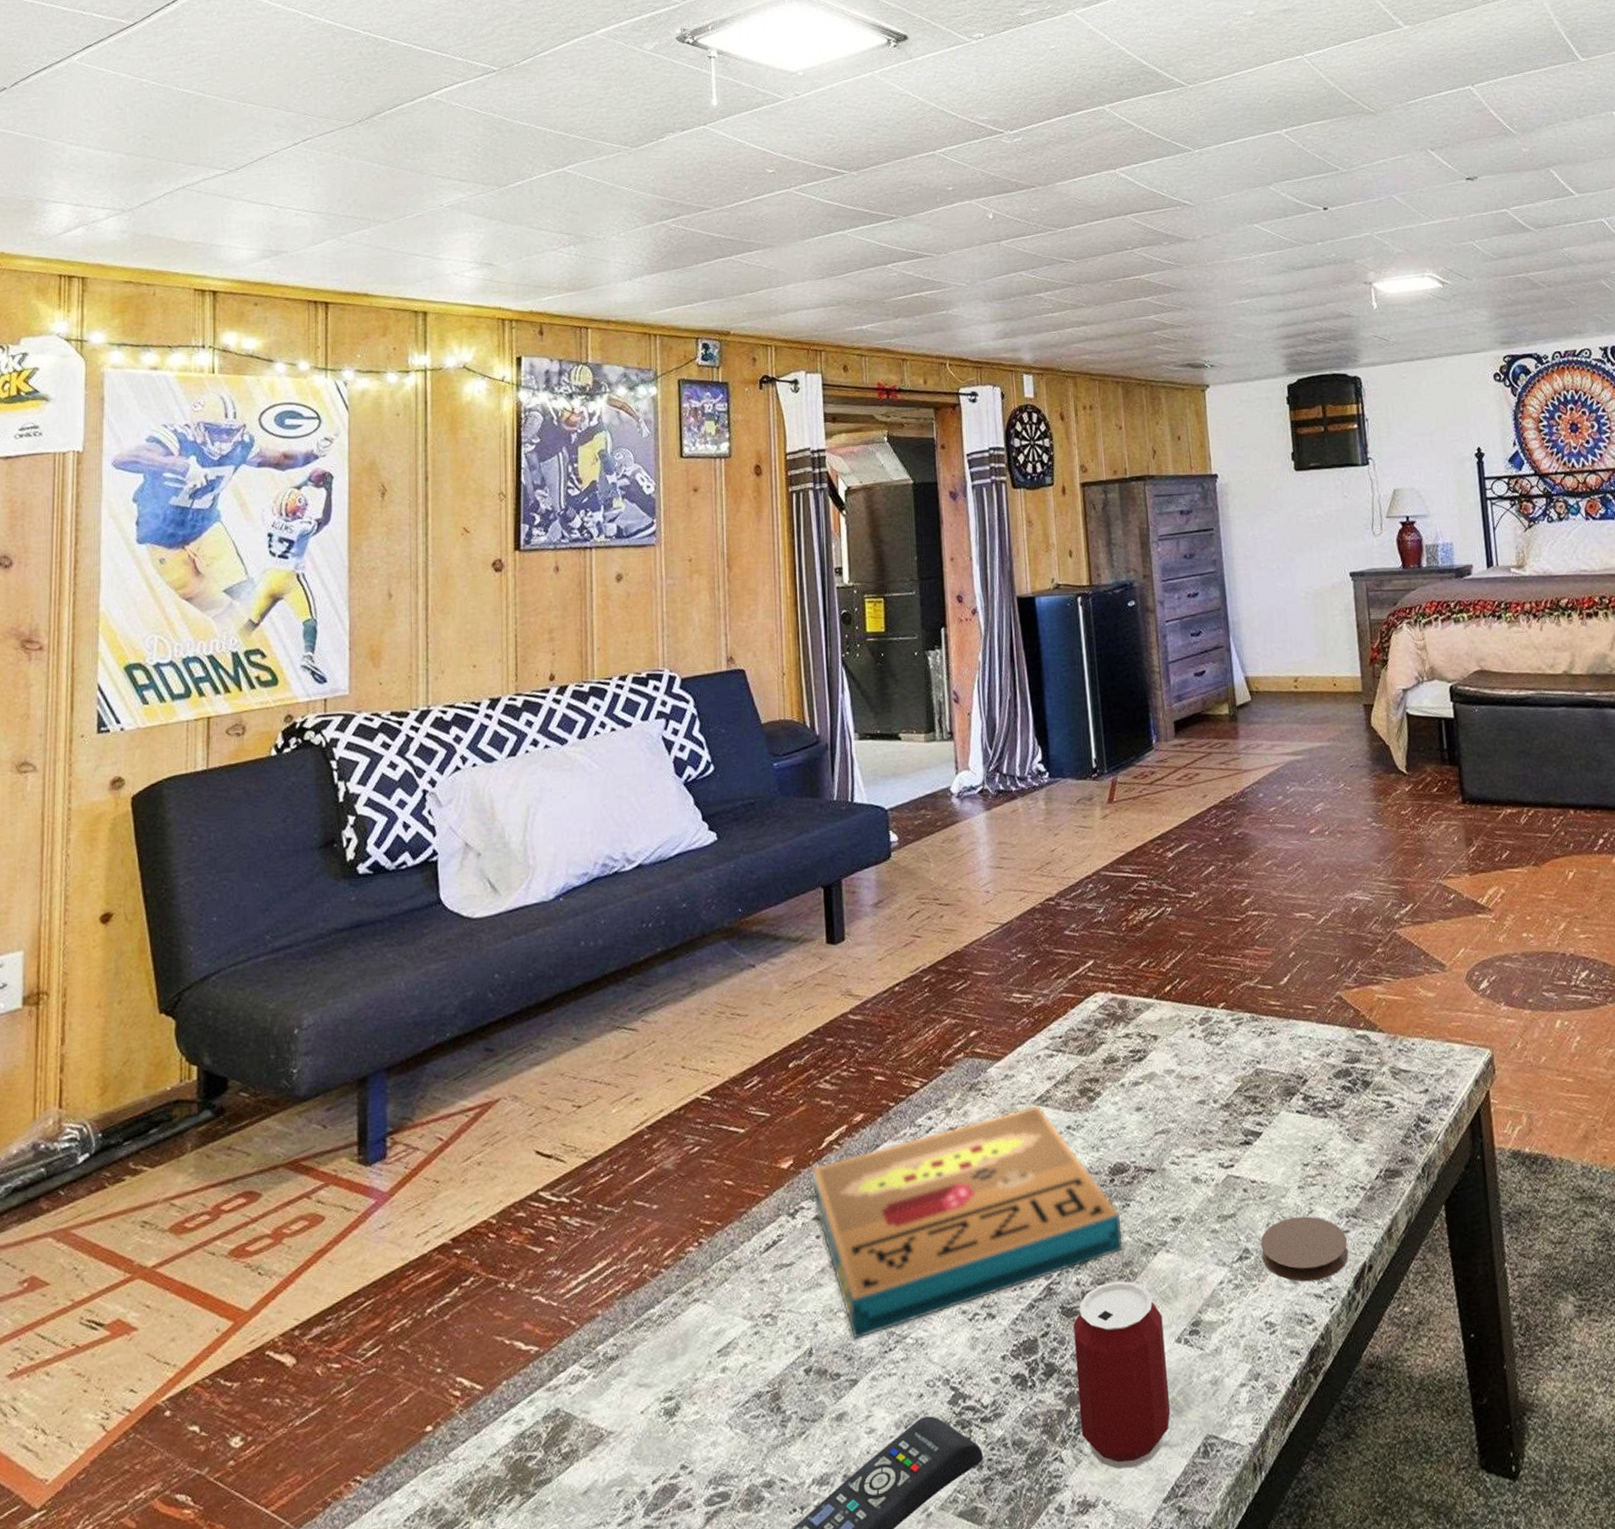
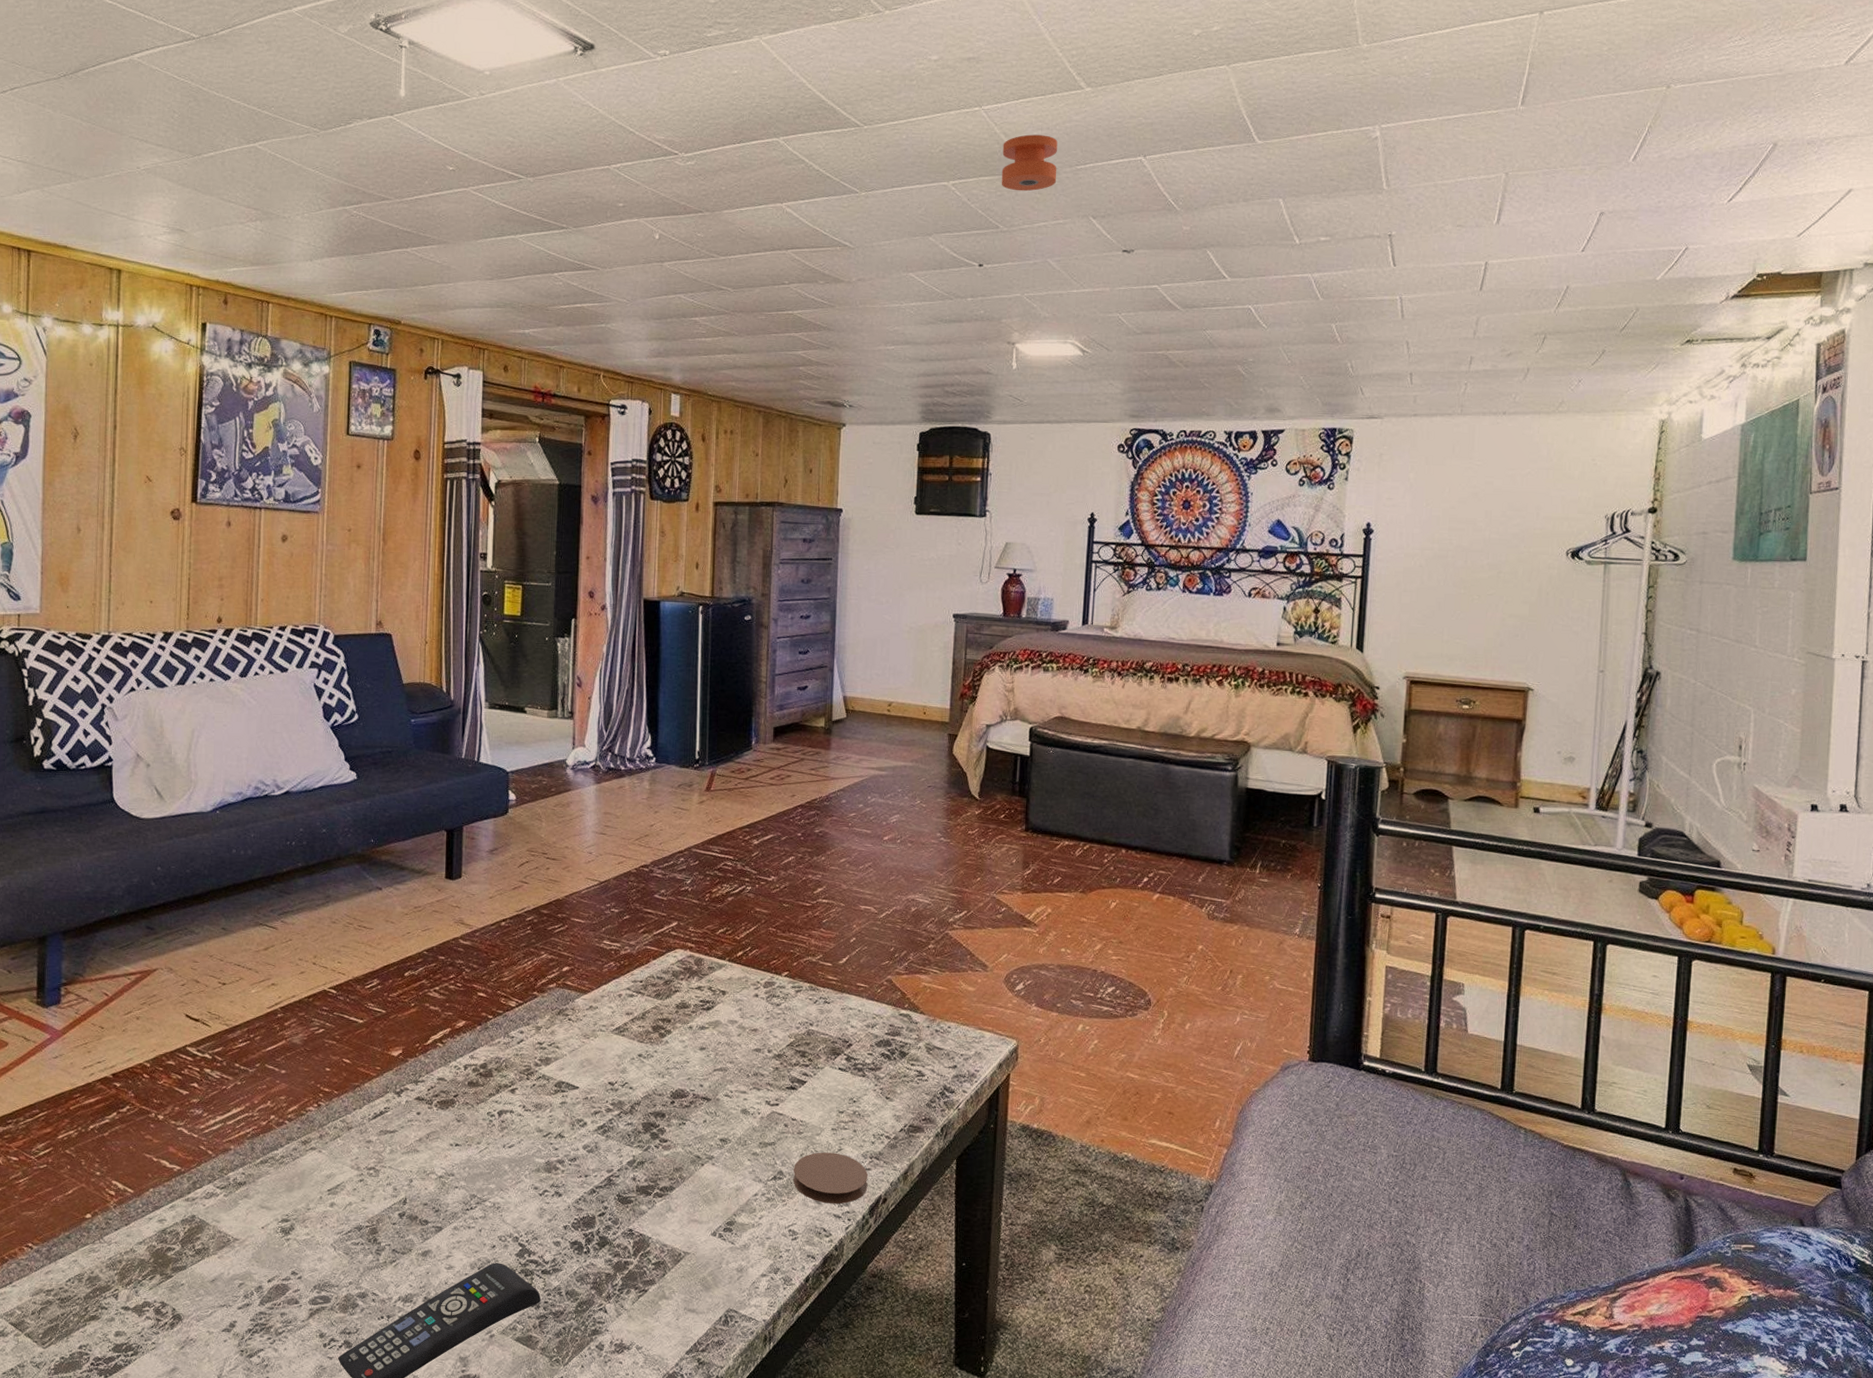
pizza box: present [811,1105,1123,1339] -> none [417,1034,677,1197]
can: present [1073,1281,1171,1469] -> none [624,1181,702,1324]
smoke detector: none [1330,75,1389,132] -> present [1001,134,1058,192]

